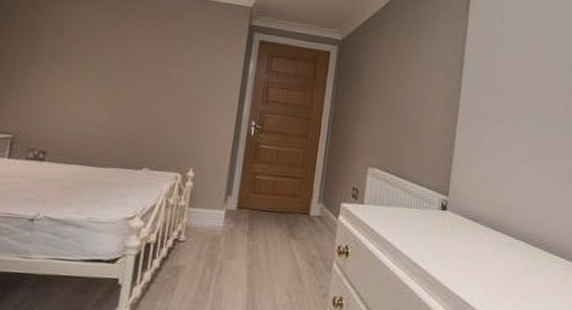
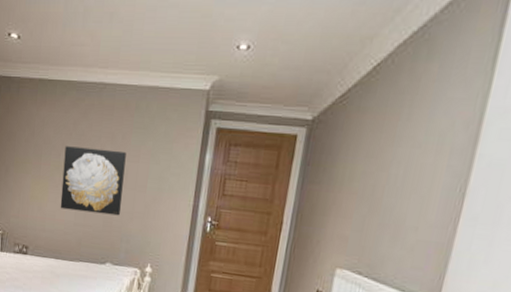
wall art: none [90,47,169,119] -> present [60,146,126,216]

